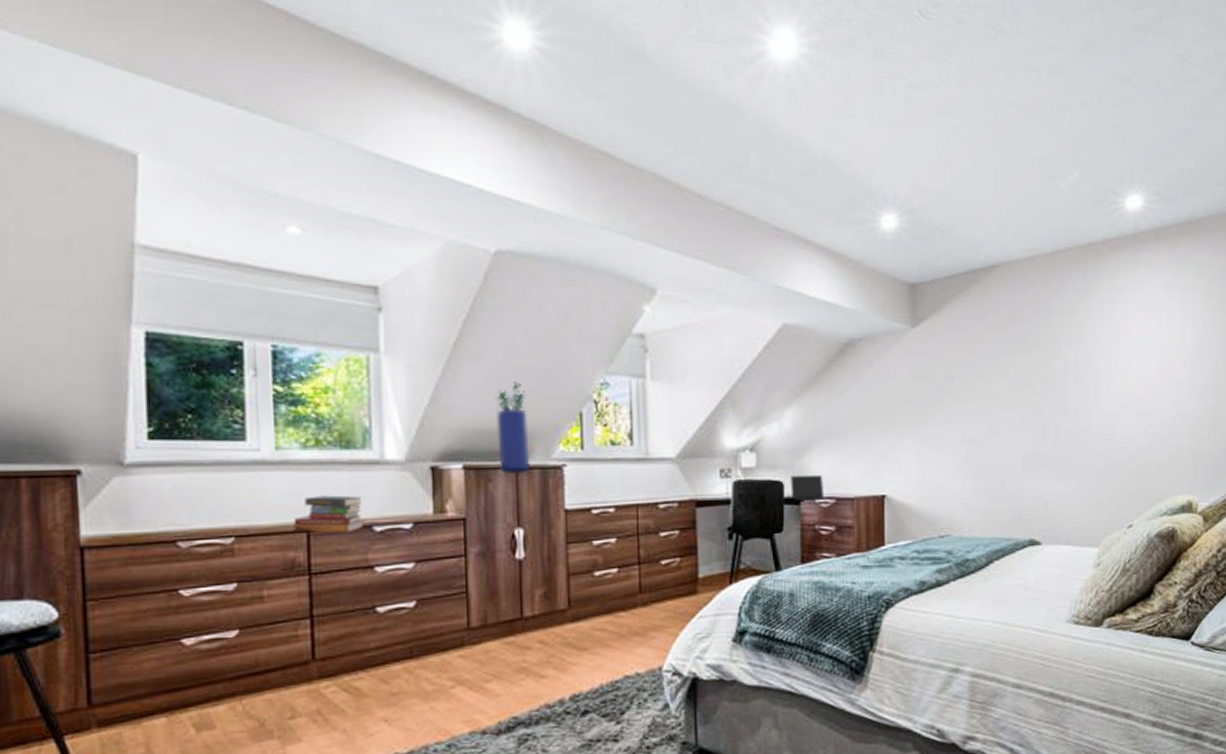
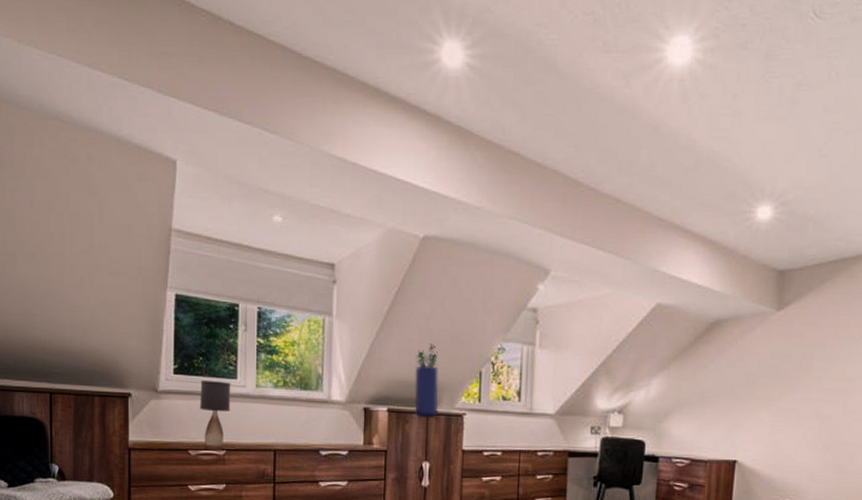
table lamp: none [190,444,239,540] -> present [199,380,231,451]
books: present [293,495,364,533] -> none [265,424,313,454]
laptop: present [790,474,829,501] -> none [651,436,685,460]

